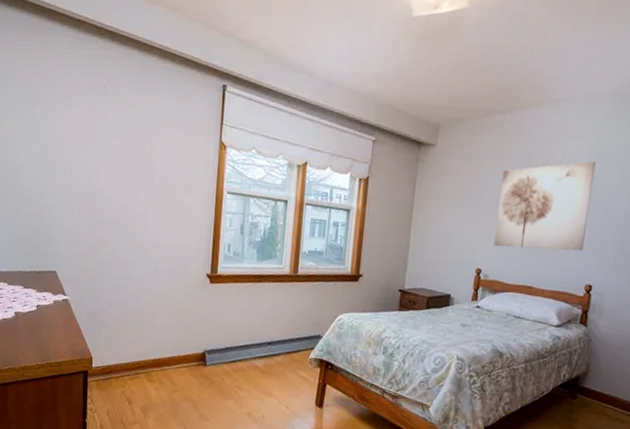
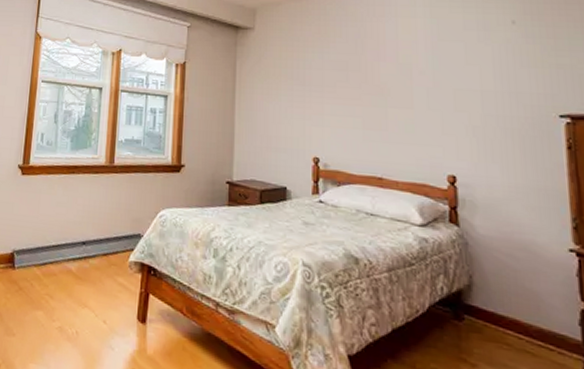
wall art: present [494,161,596,251] -> none [330,38,437,136]

